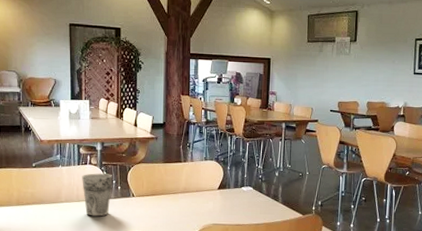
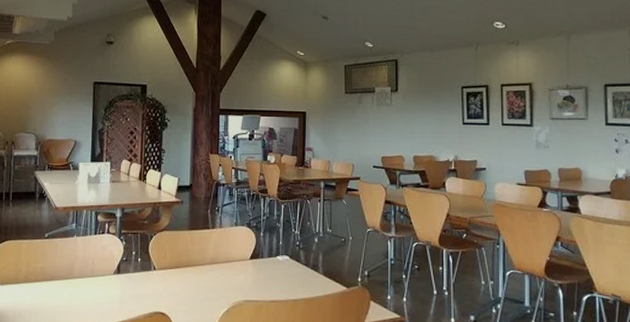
cup: present [82,173,112,217] -> none [98,243,132,294]

